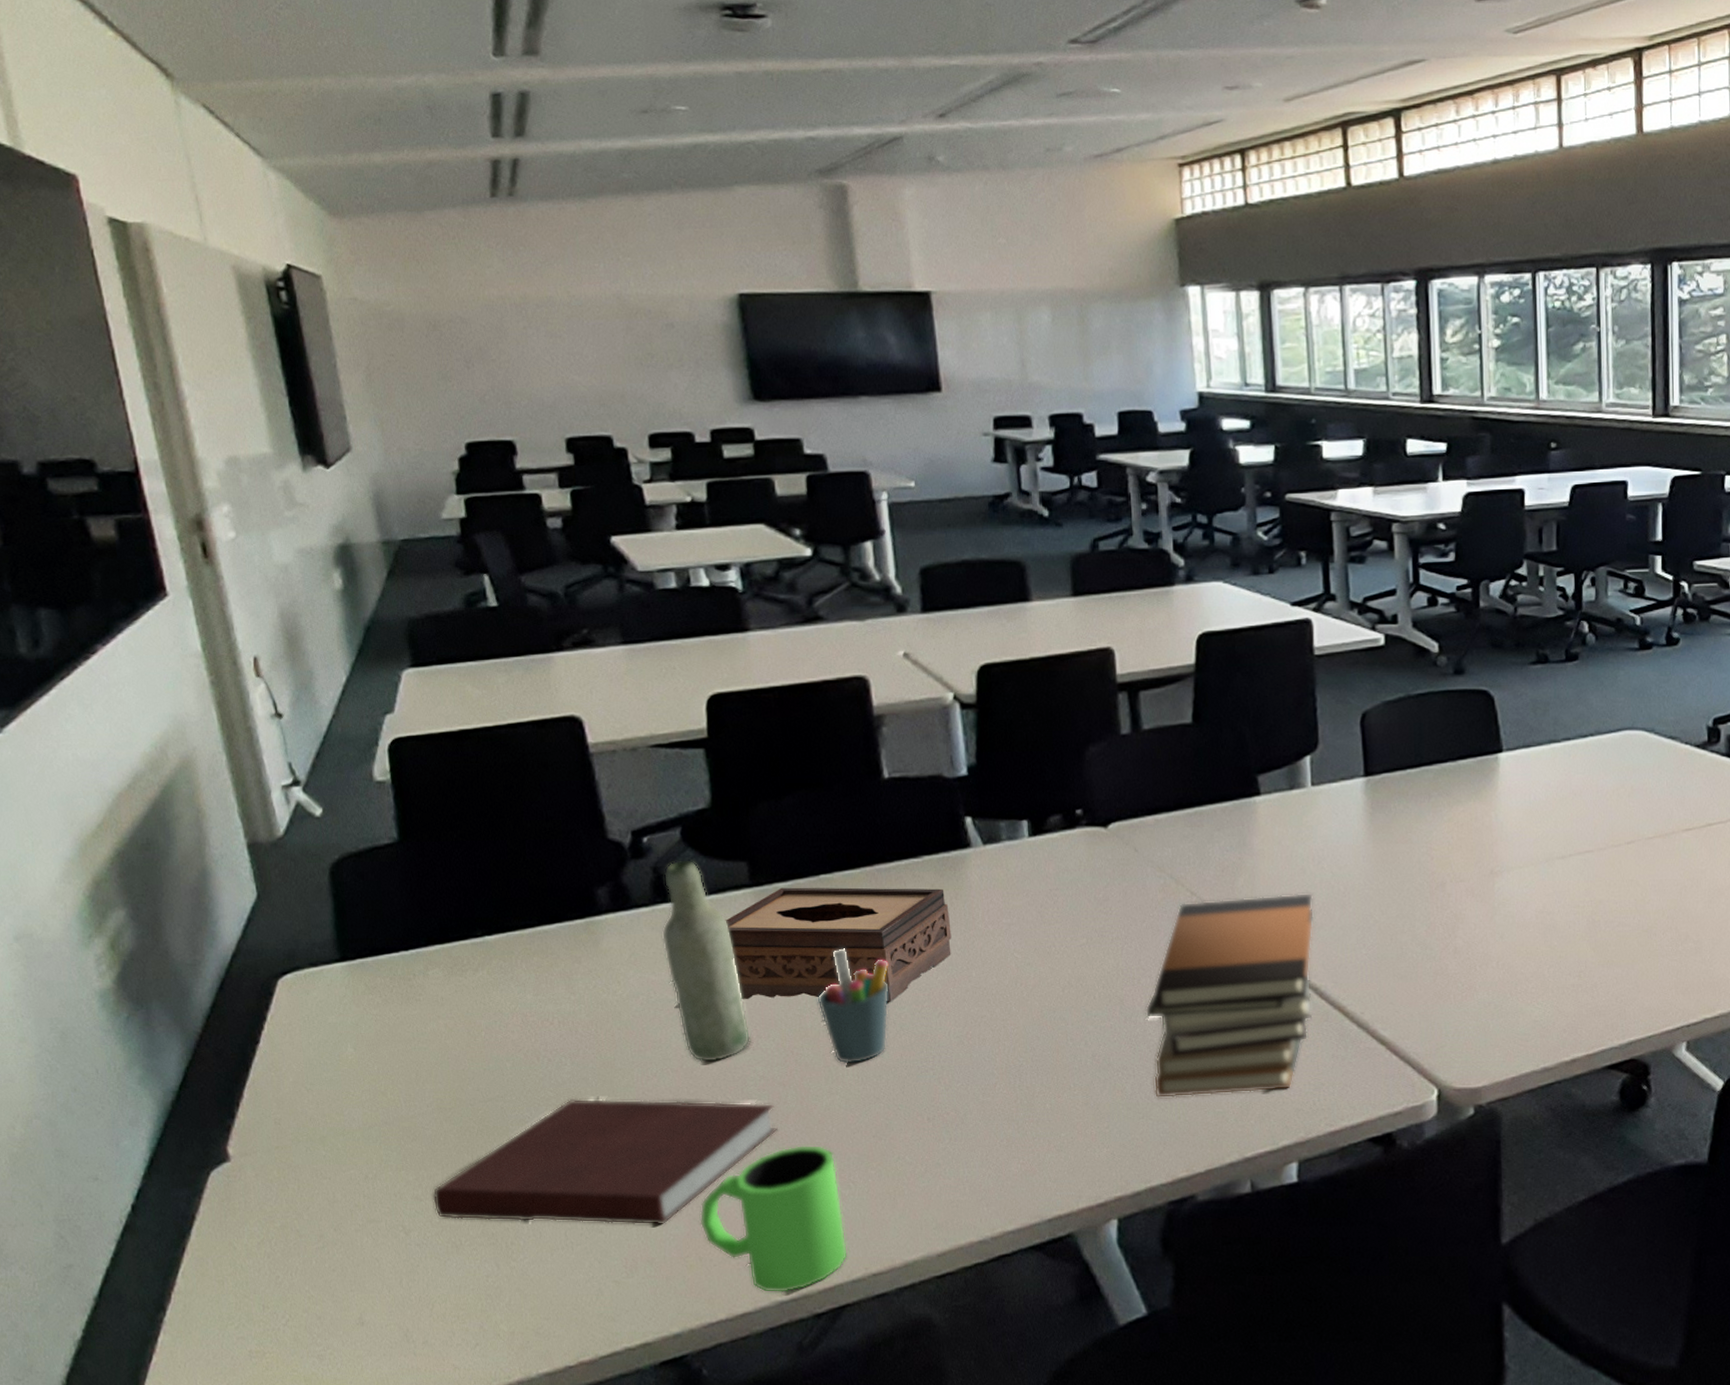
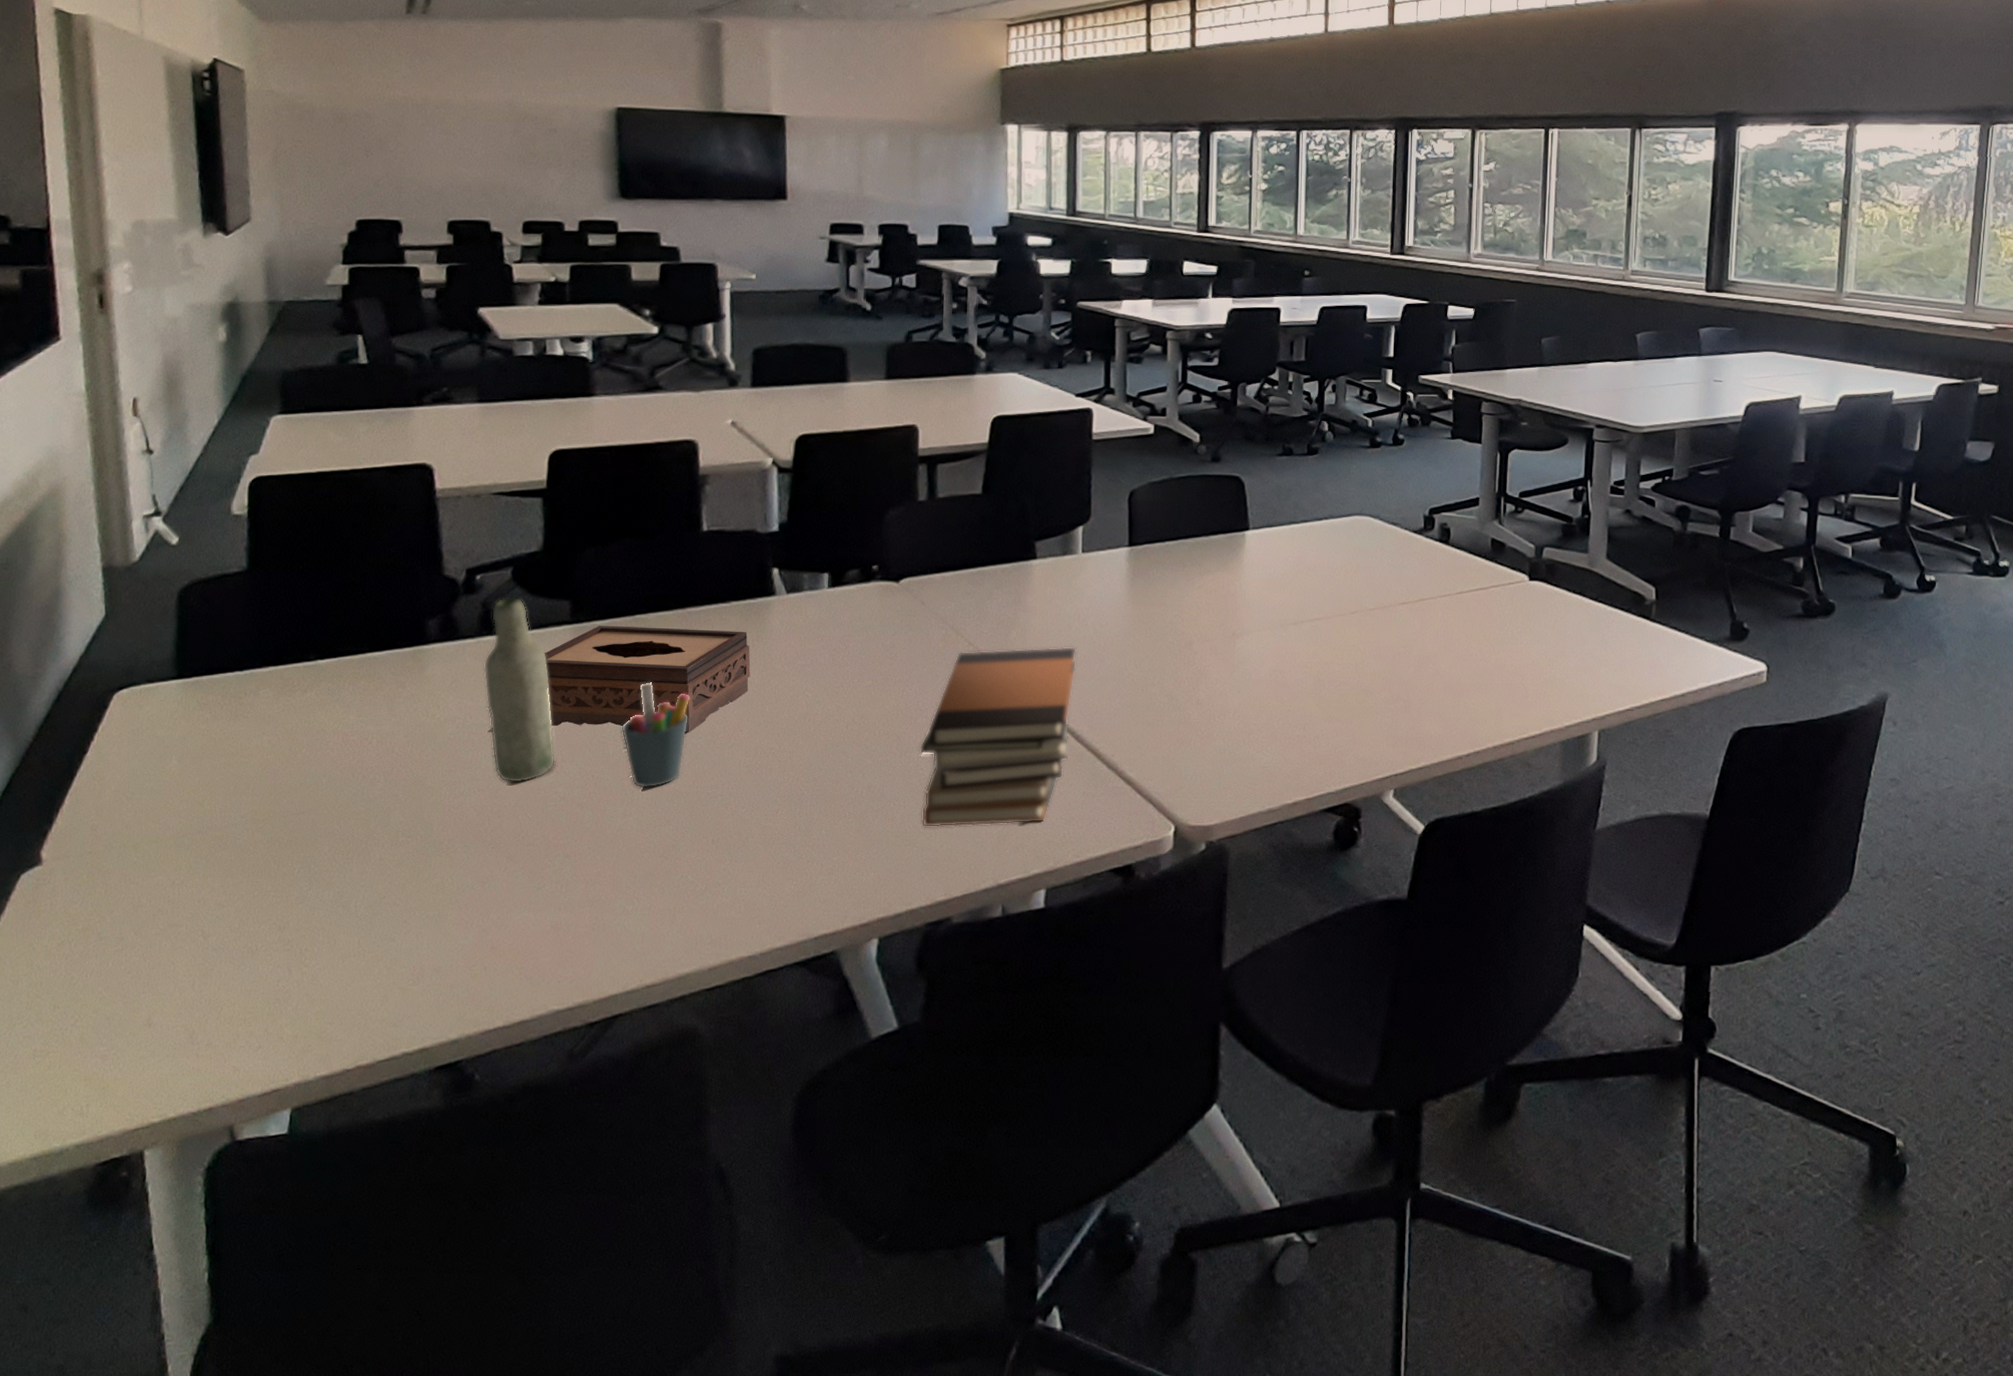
notebook: present [432,1098,778,1225] -> none [235,813,572,936]
mug: present [699,1144,849,1293] -> none [488,862,626,1003]

